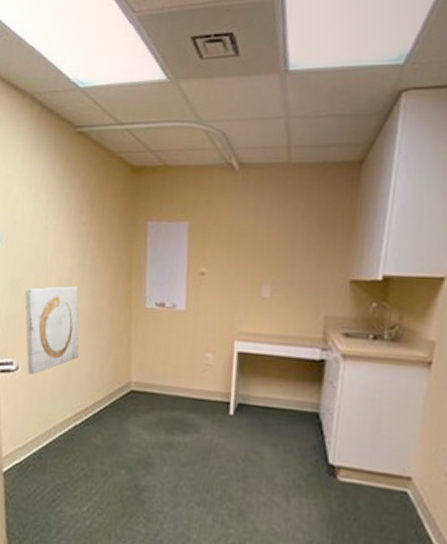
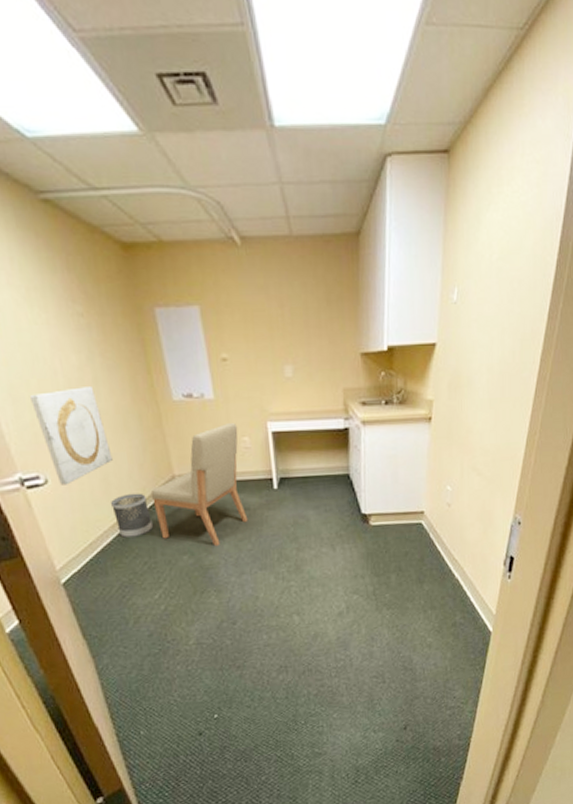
wastebasket: none [65,392,100,439] -> present [110,493,154,538]
chair: none [103,337,203,467] -> present [150,423,249,547]

